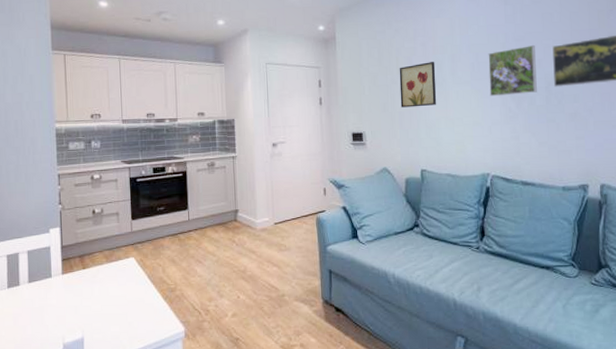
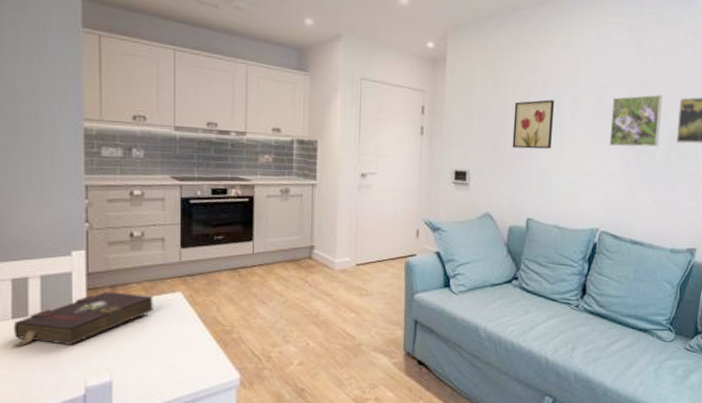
book: none [7,261,113,313] -> present [11,291,153,348]

